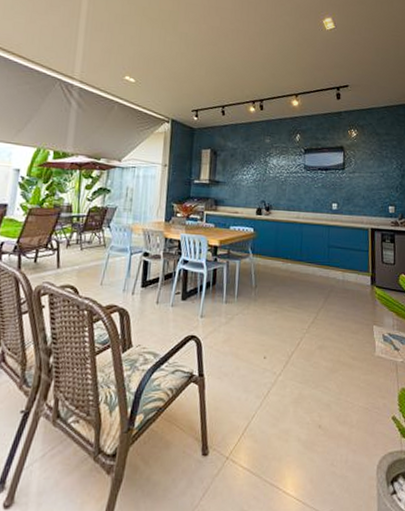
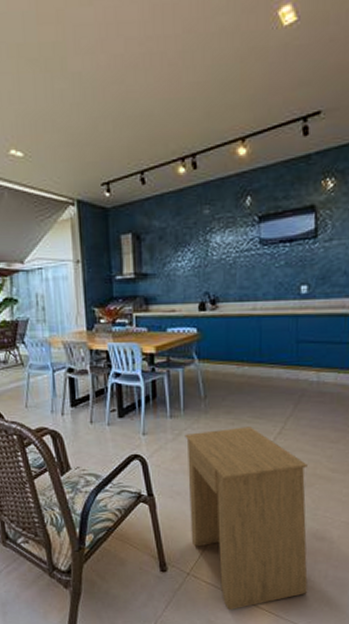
side table: none [233,315,334,498] -> present [185,427,308,611]

